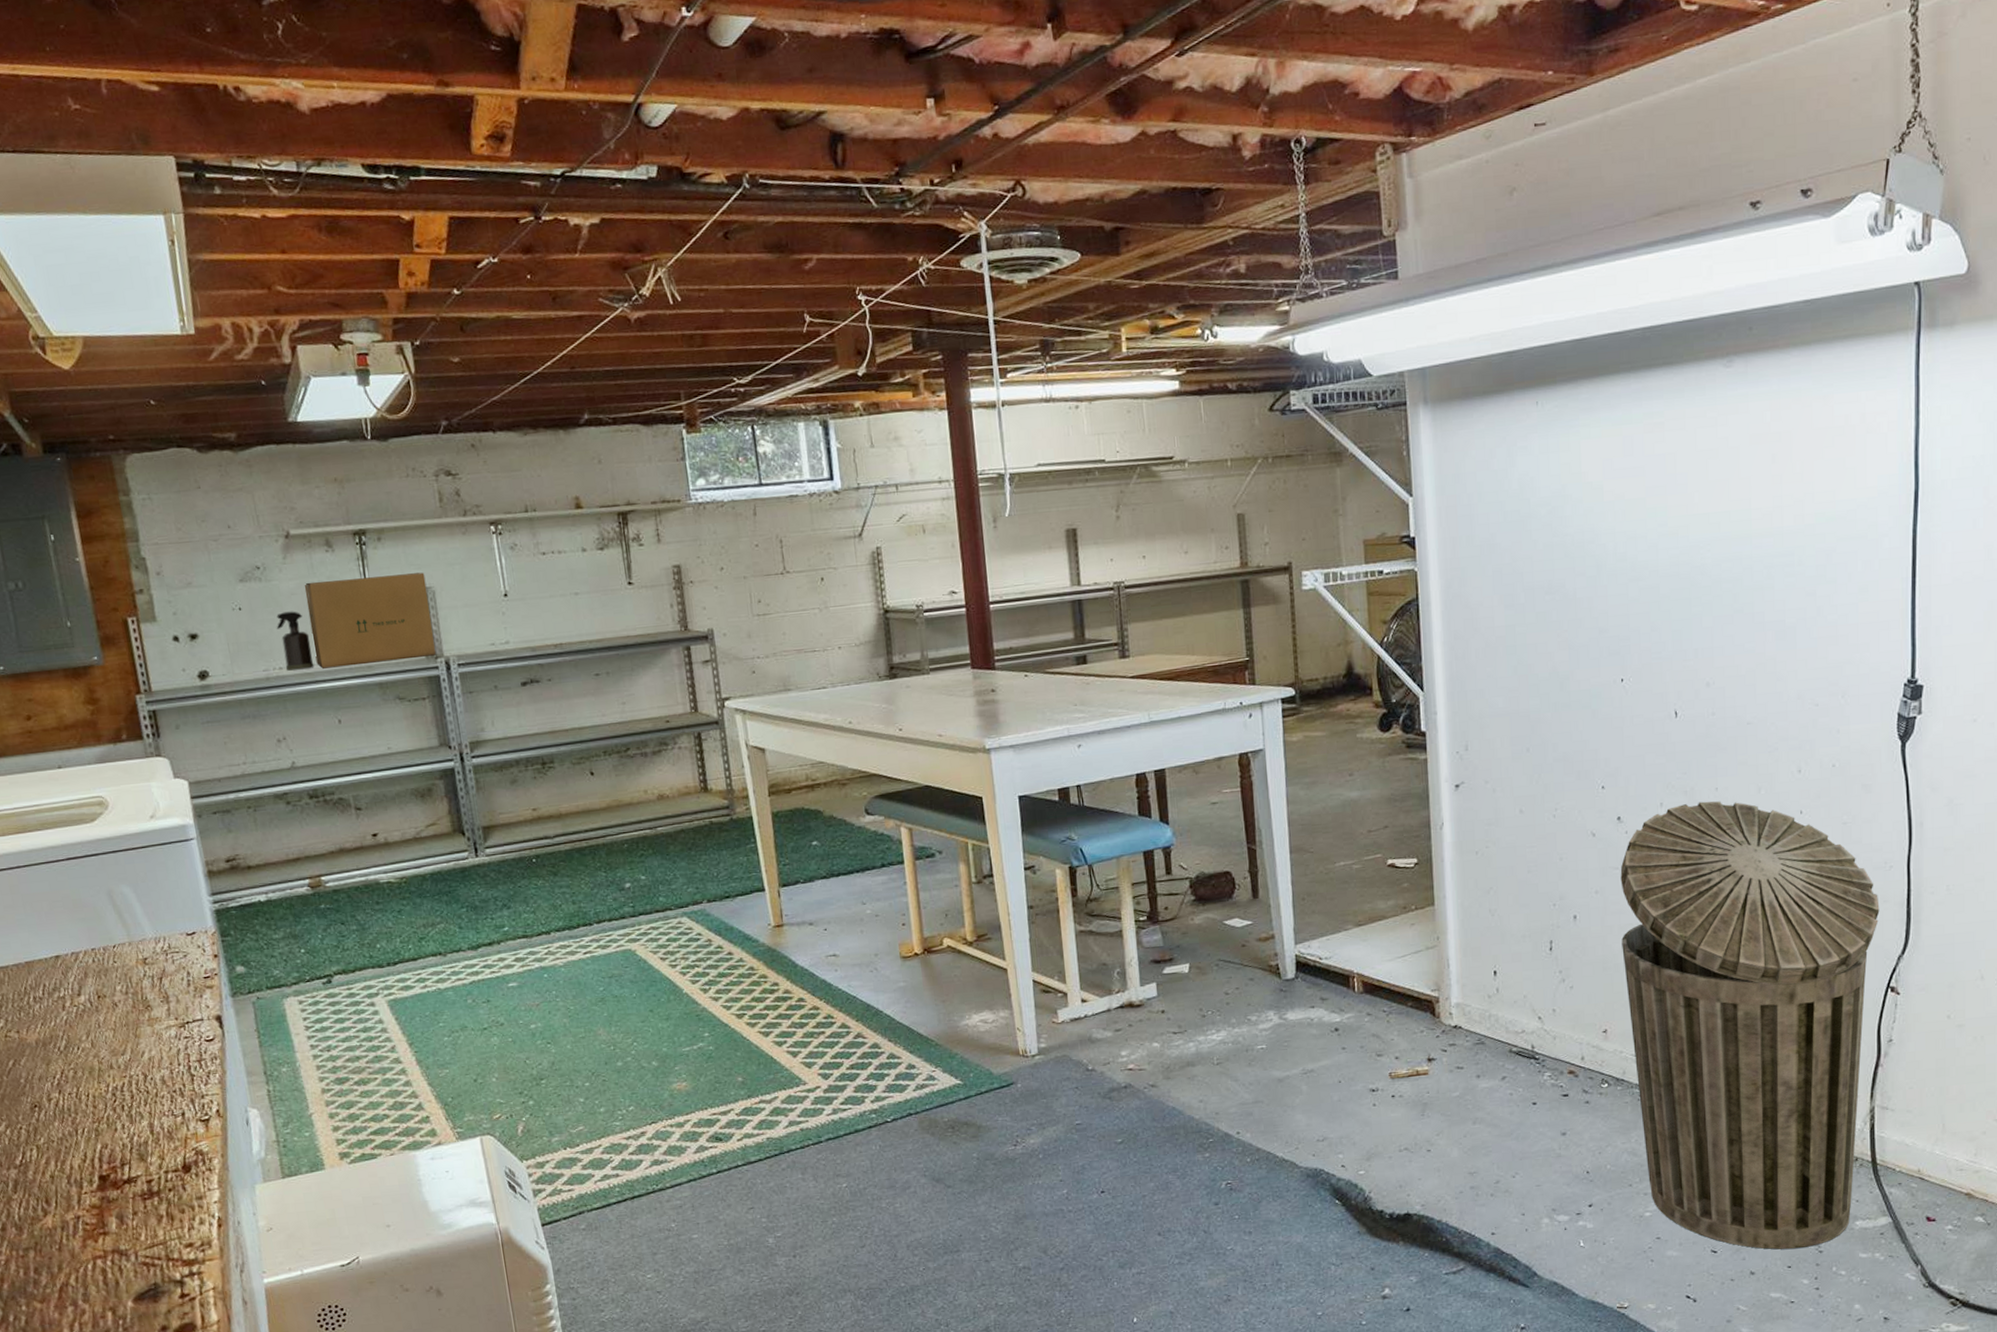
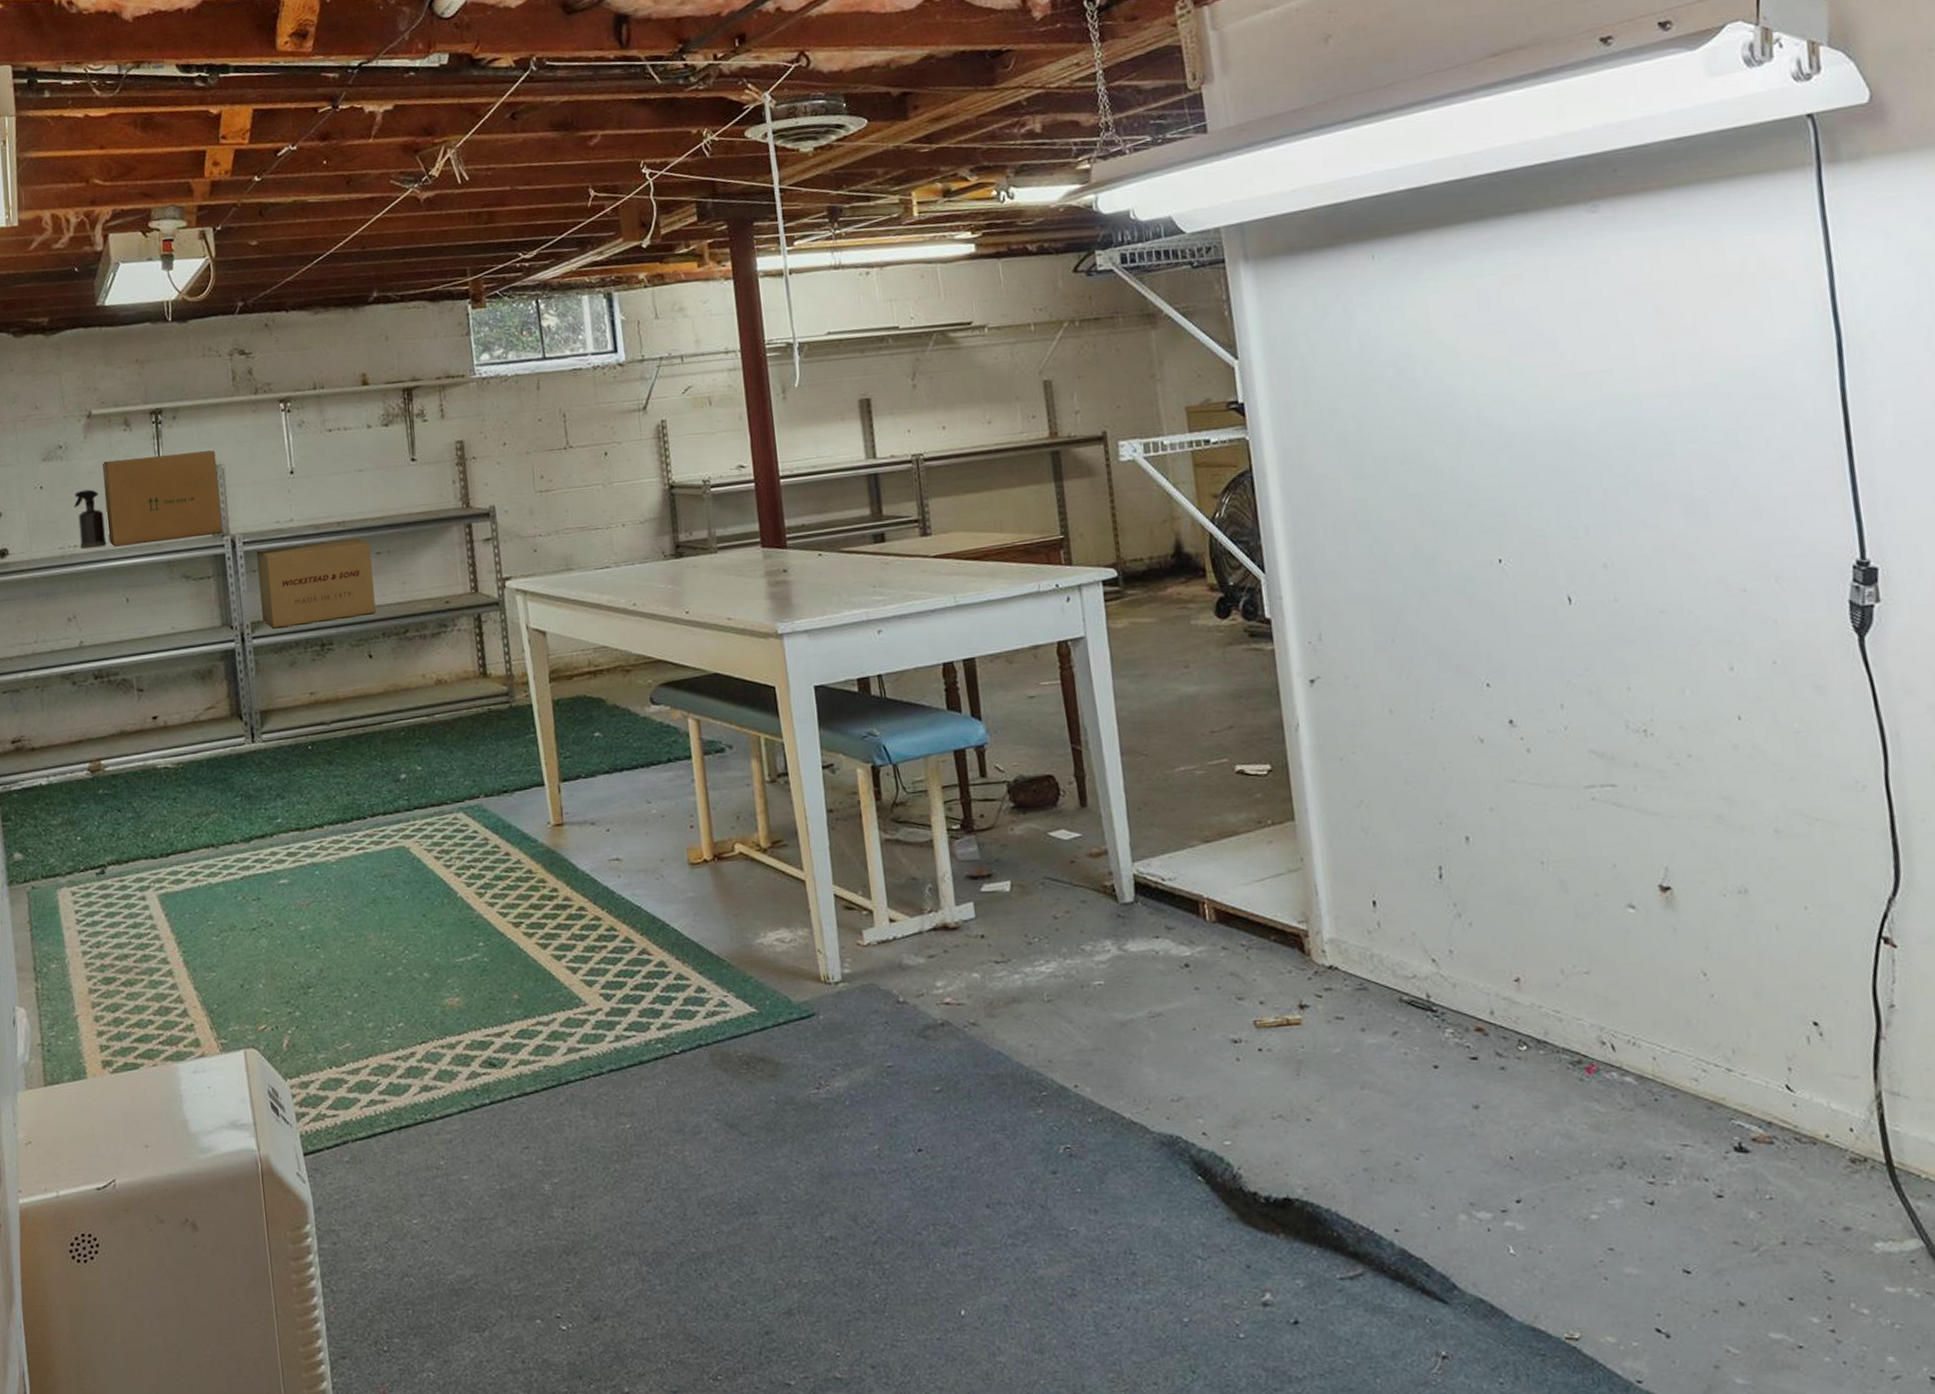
box: none [472,660,596,748] -> present [256,538,376,629]
trash can: present [1620,801,1880,1250] -> none [1518,703,1867,1275]

